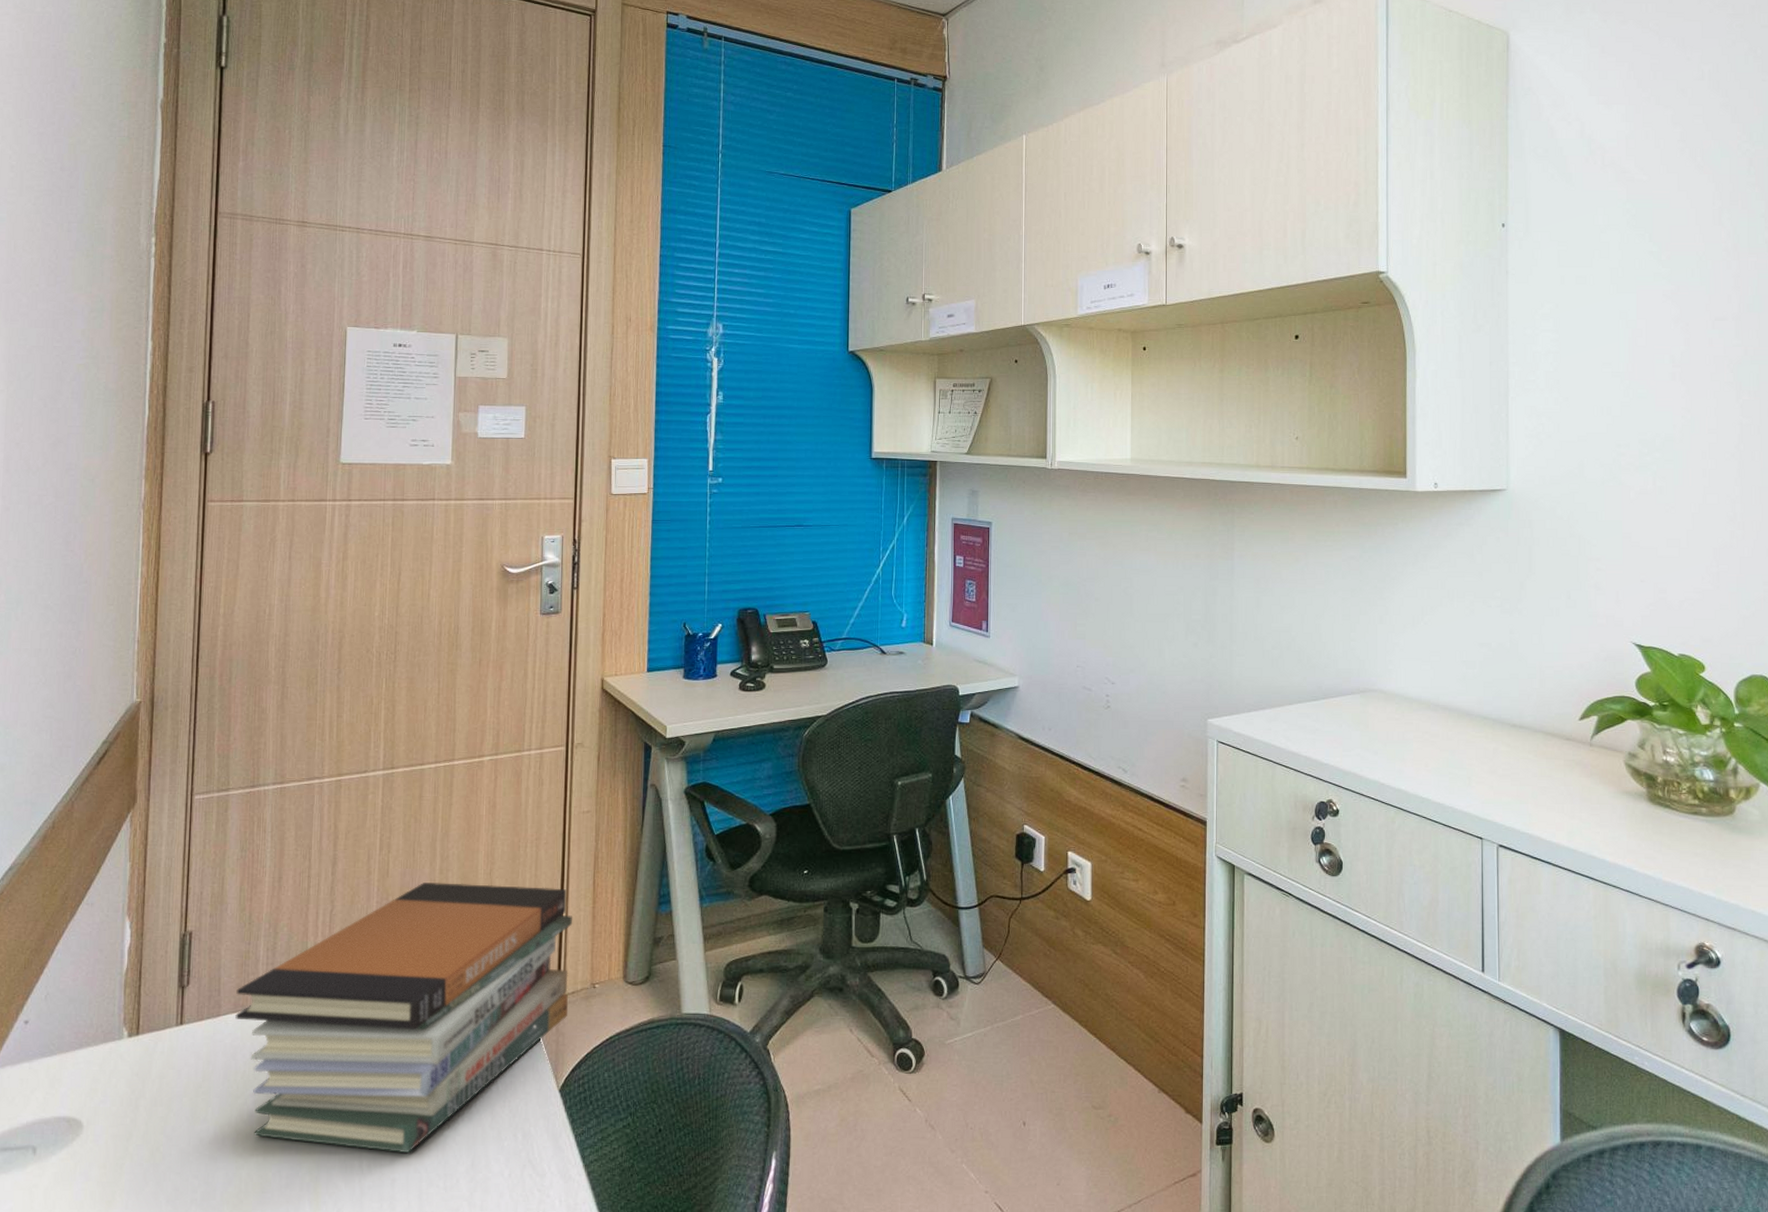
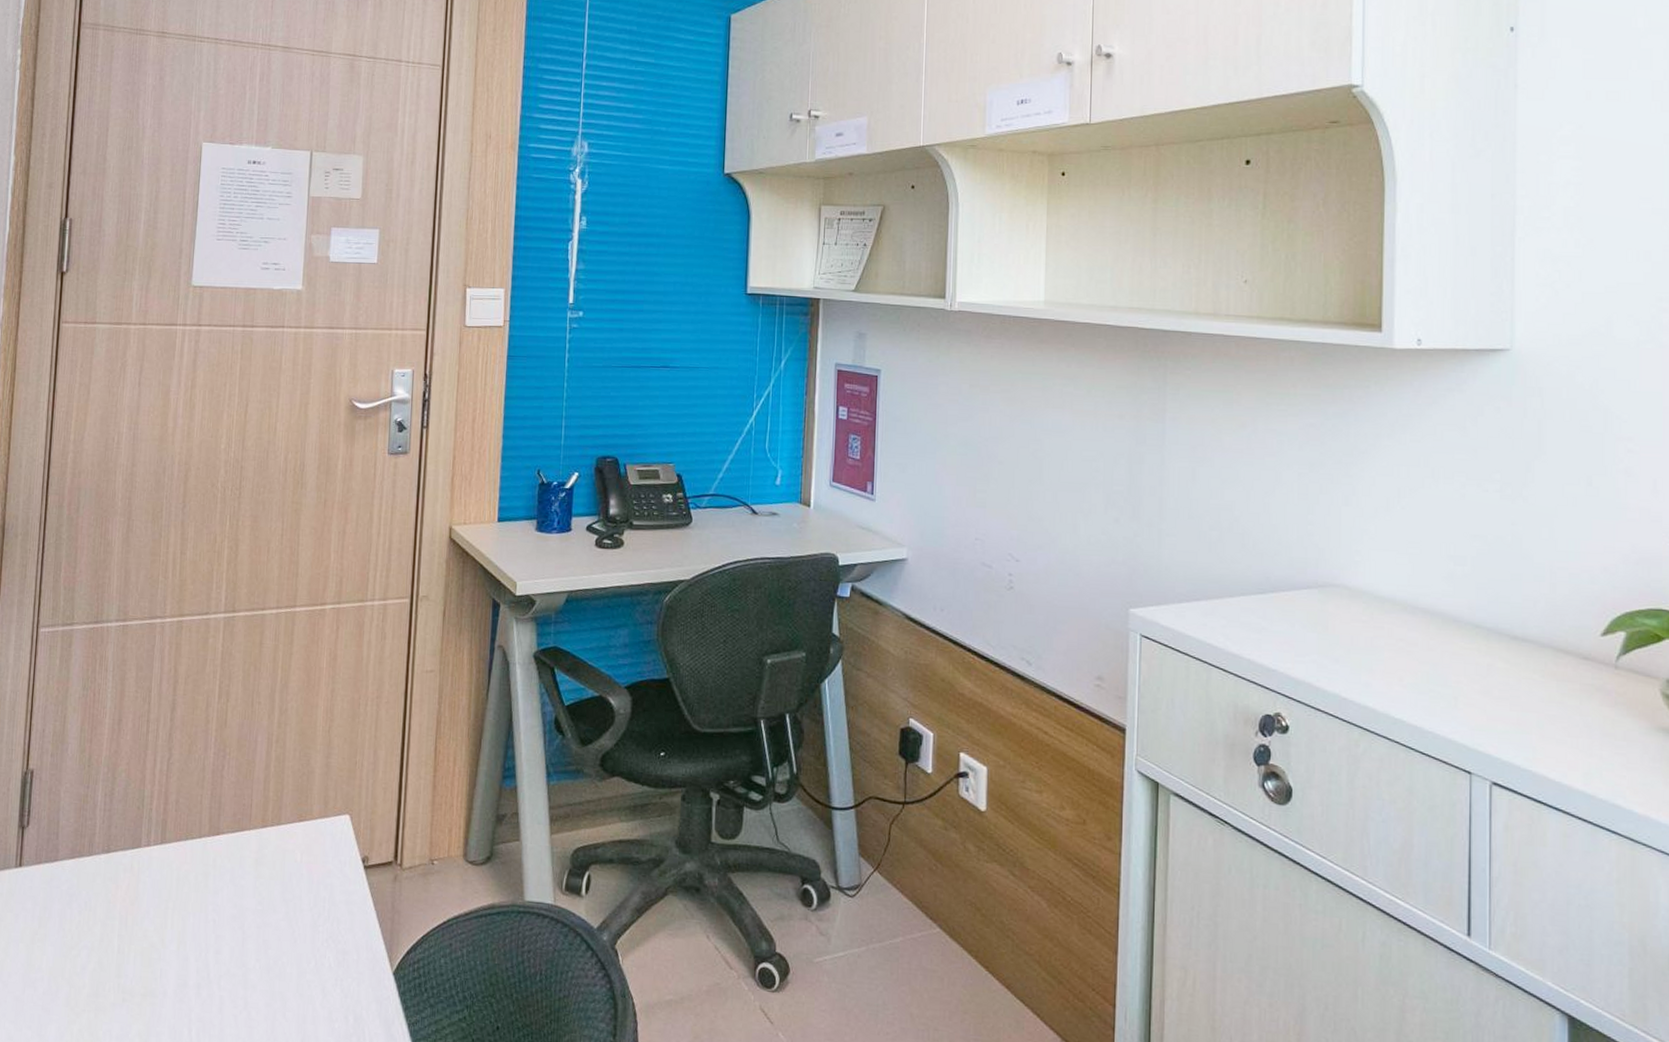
book stack: present [235,883,573,1154] -> none [72,736,413,1026]

